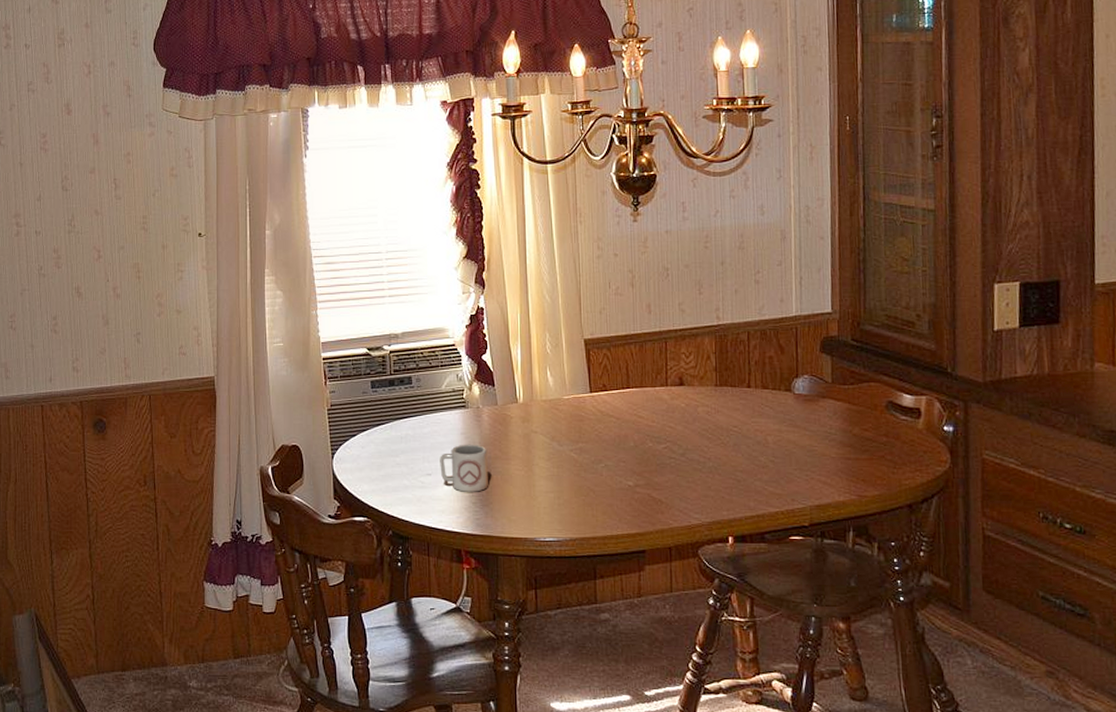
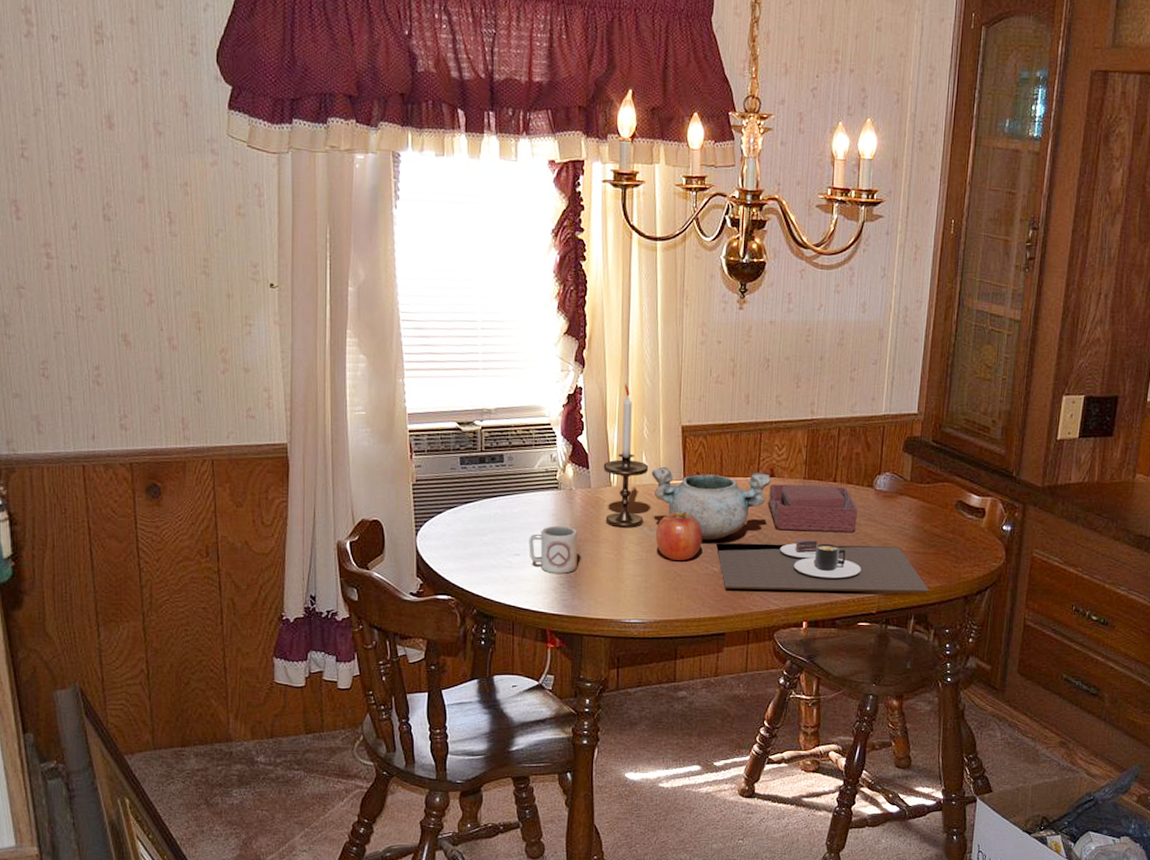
candlestick: none [508,301,554,444] -> present [603,383,649,528]
decorative bowl: none [557,380,681,453] -> present [651,466,771,540]
fruit: none [565,425,615,475] -> present [655,511,703,561]
place setting: none [628,448,867,504] -> present [715,539,930,593]
napkin holder: none [679,391,778,439] -> present [768,484,858,532]

